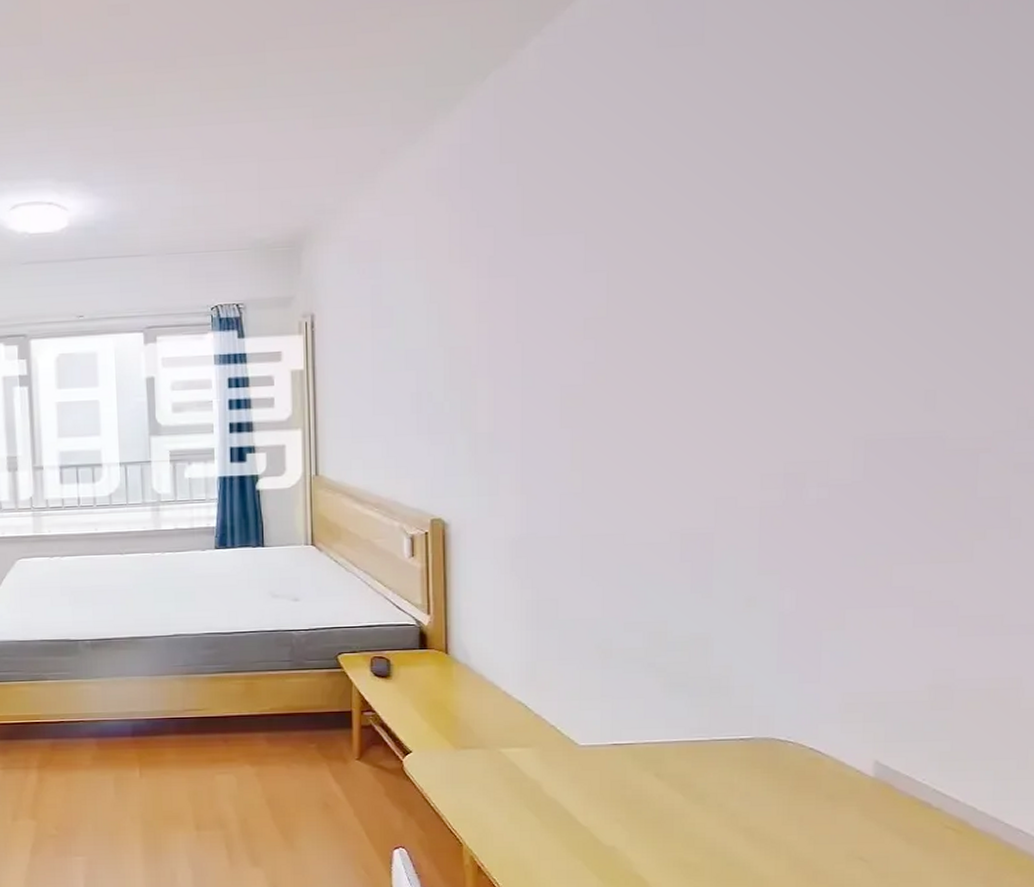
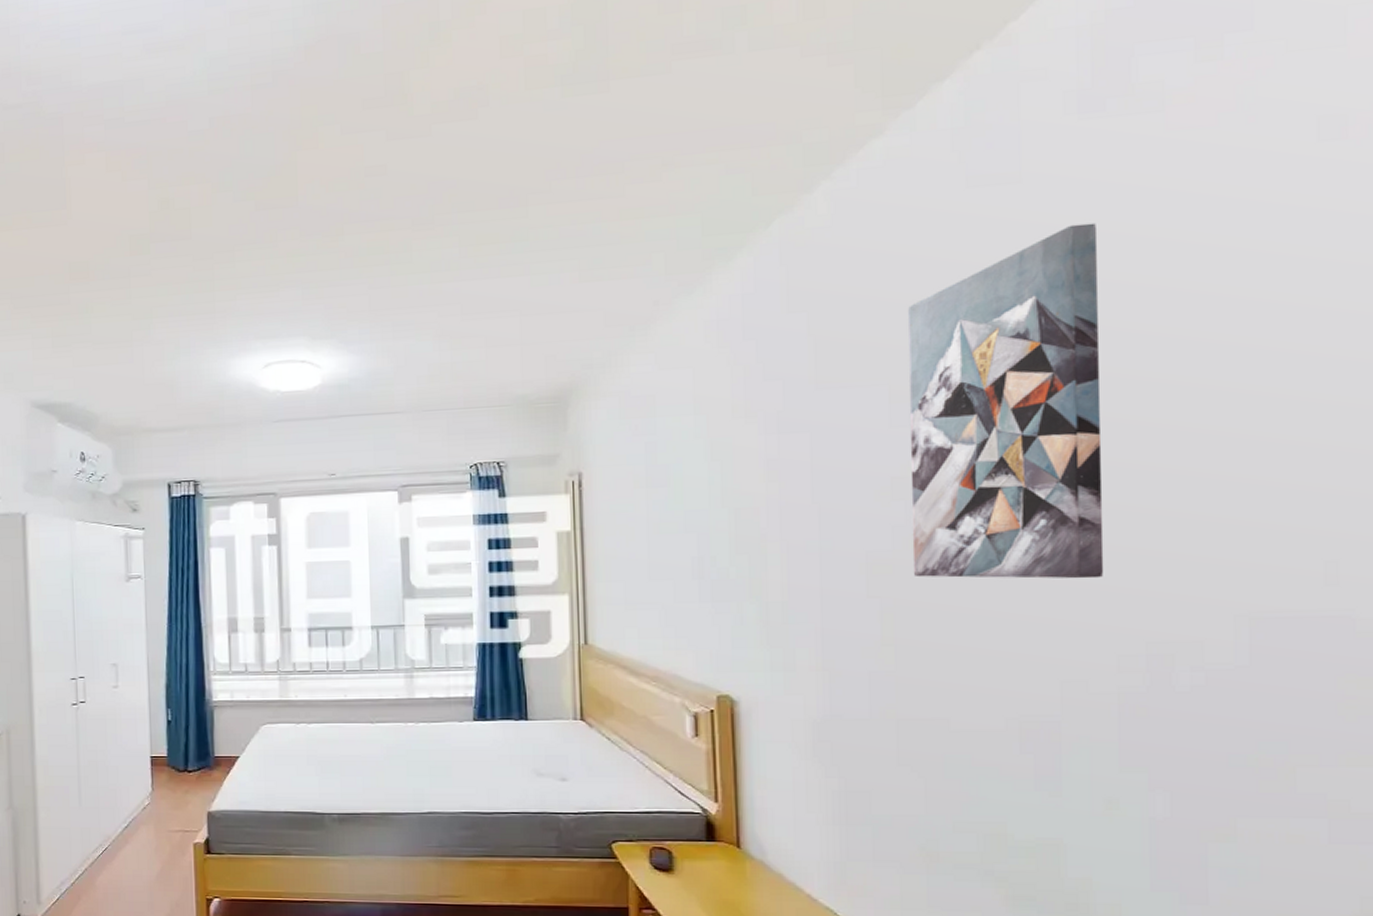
wall art: none [599,84,763,409] -> present [907,222,1104,579]

